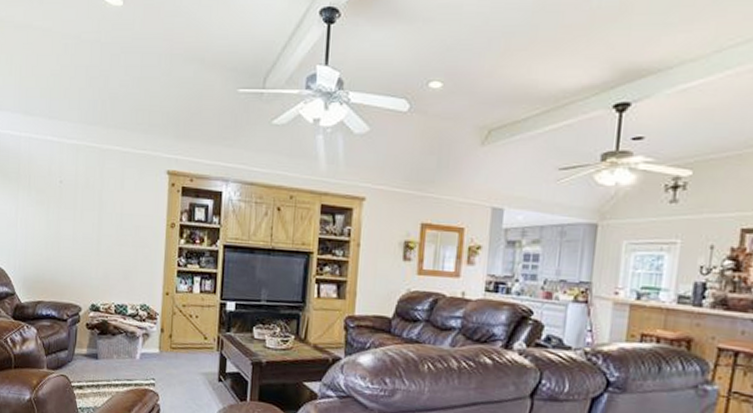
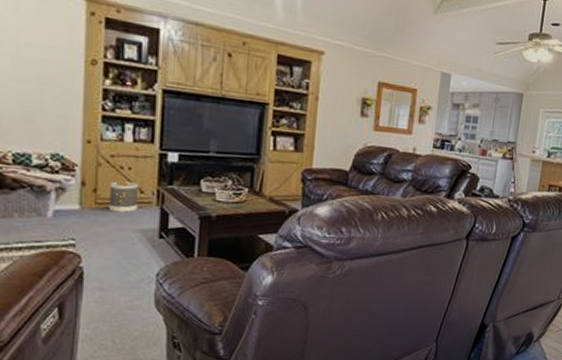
wastebasket: none [180,328,204,357] -> present [109,180,139,213]

